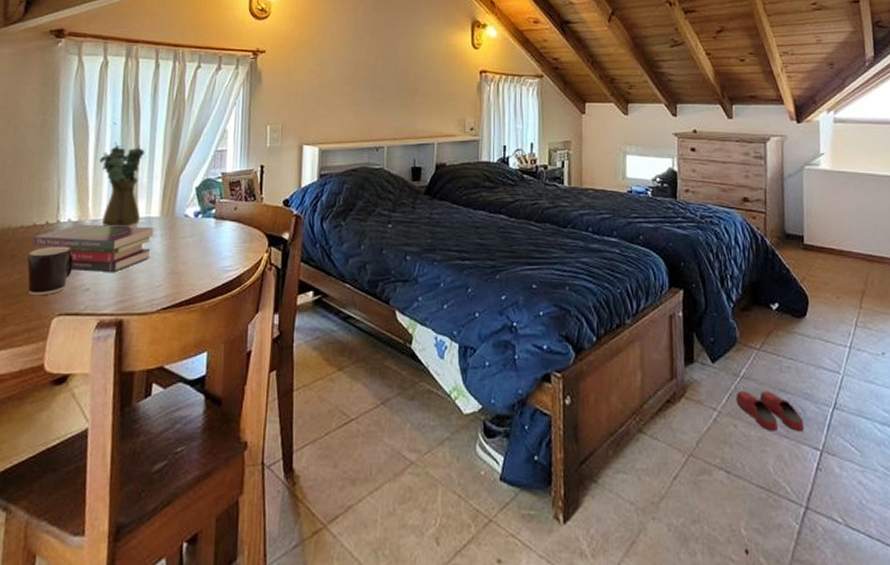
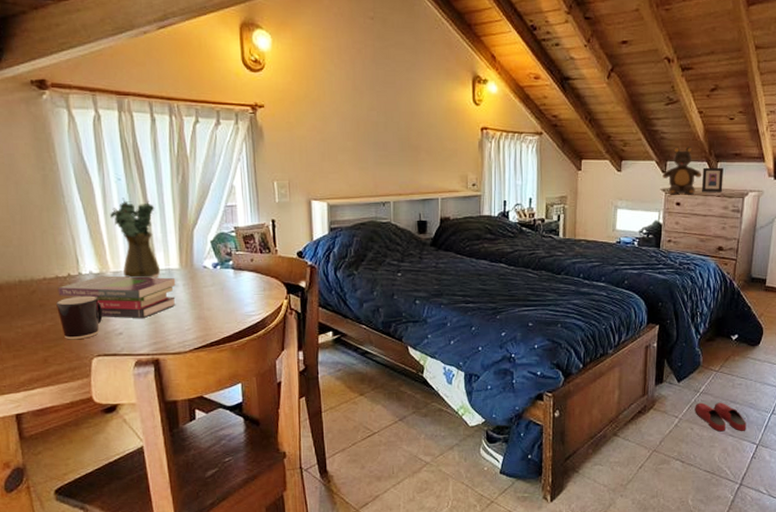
teddy bear: none [673,89,717,140] -> present [662,147,702,195]
picture frame: none [716,110,741,137] -> present [702,167,724,192]

